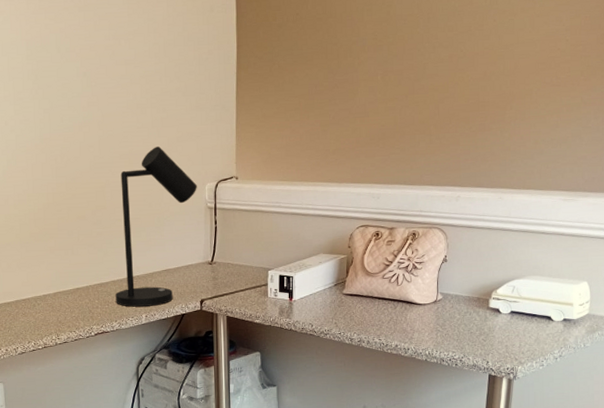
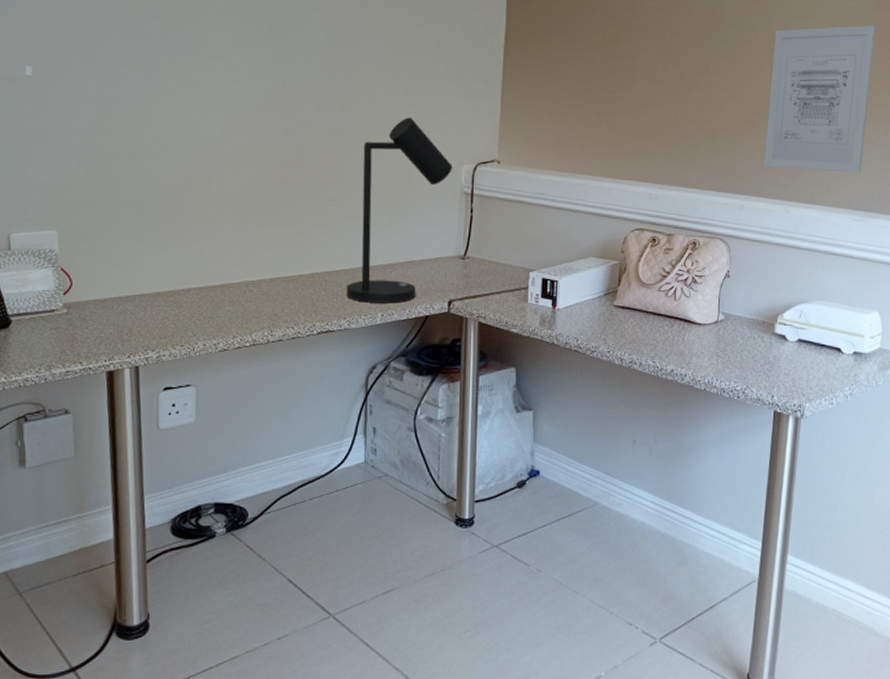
wall art: none [478,12,588,159] -> present [764,25,876,173]

